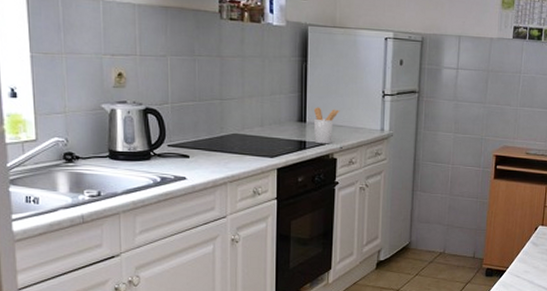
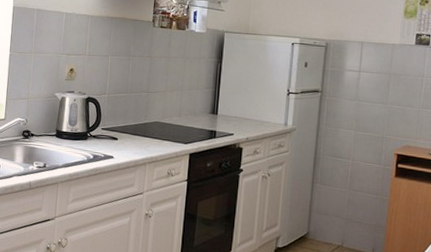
utensil holder: present [313,107,340,144] -> none [224,101,248,135]

